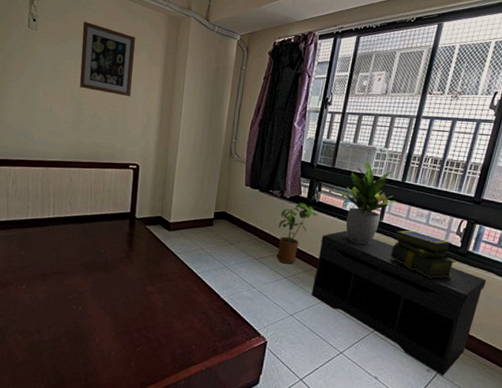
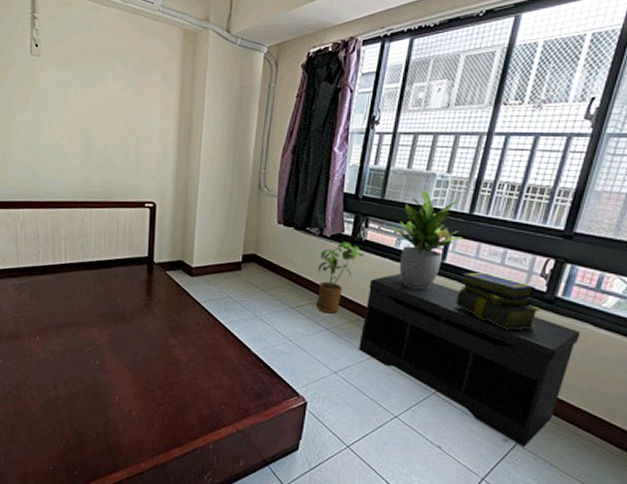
wall art: present [79,21,135,97] -> none [87,42,147,126]

